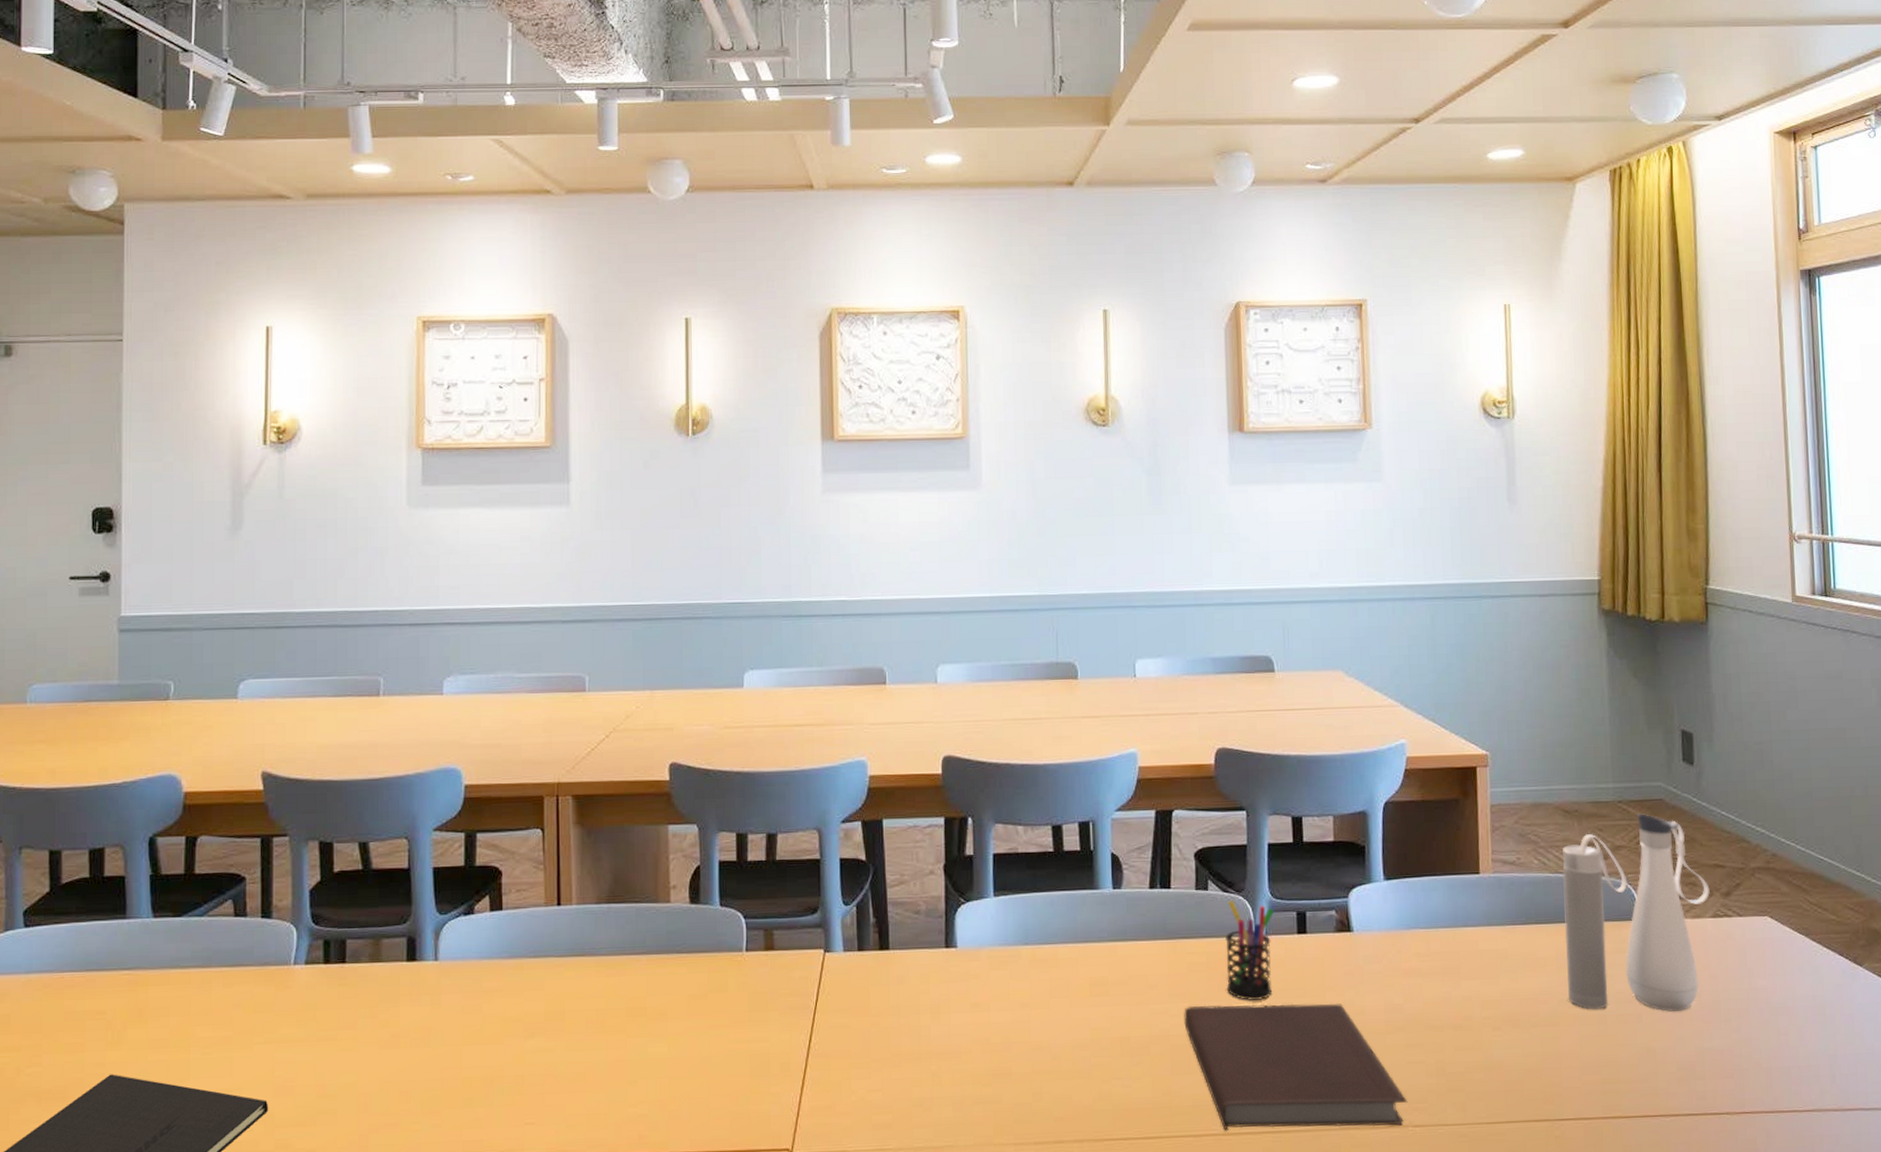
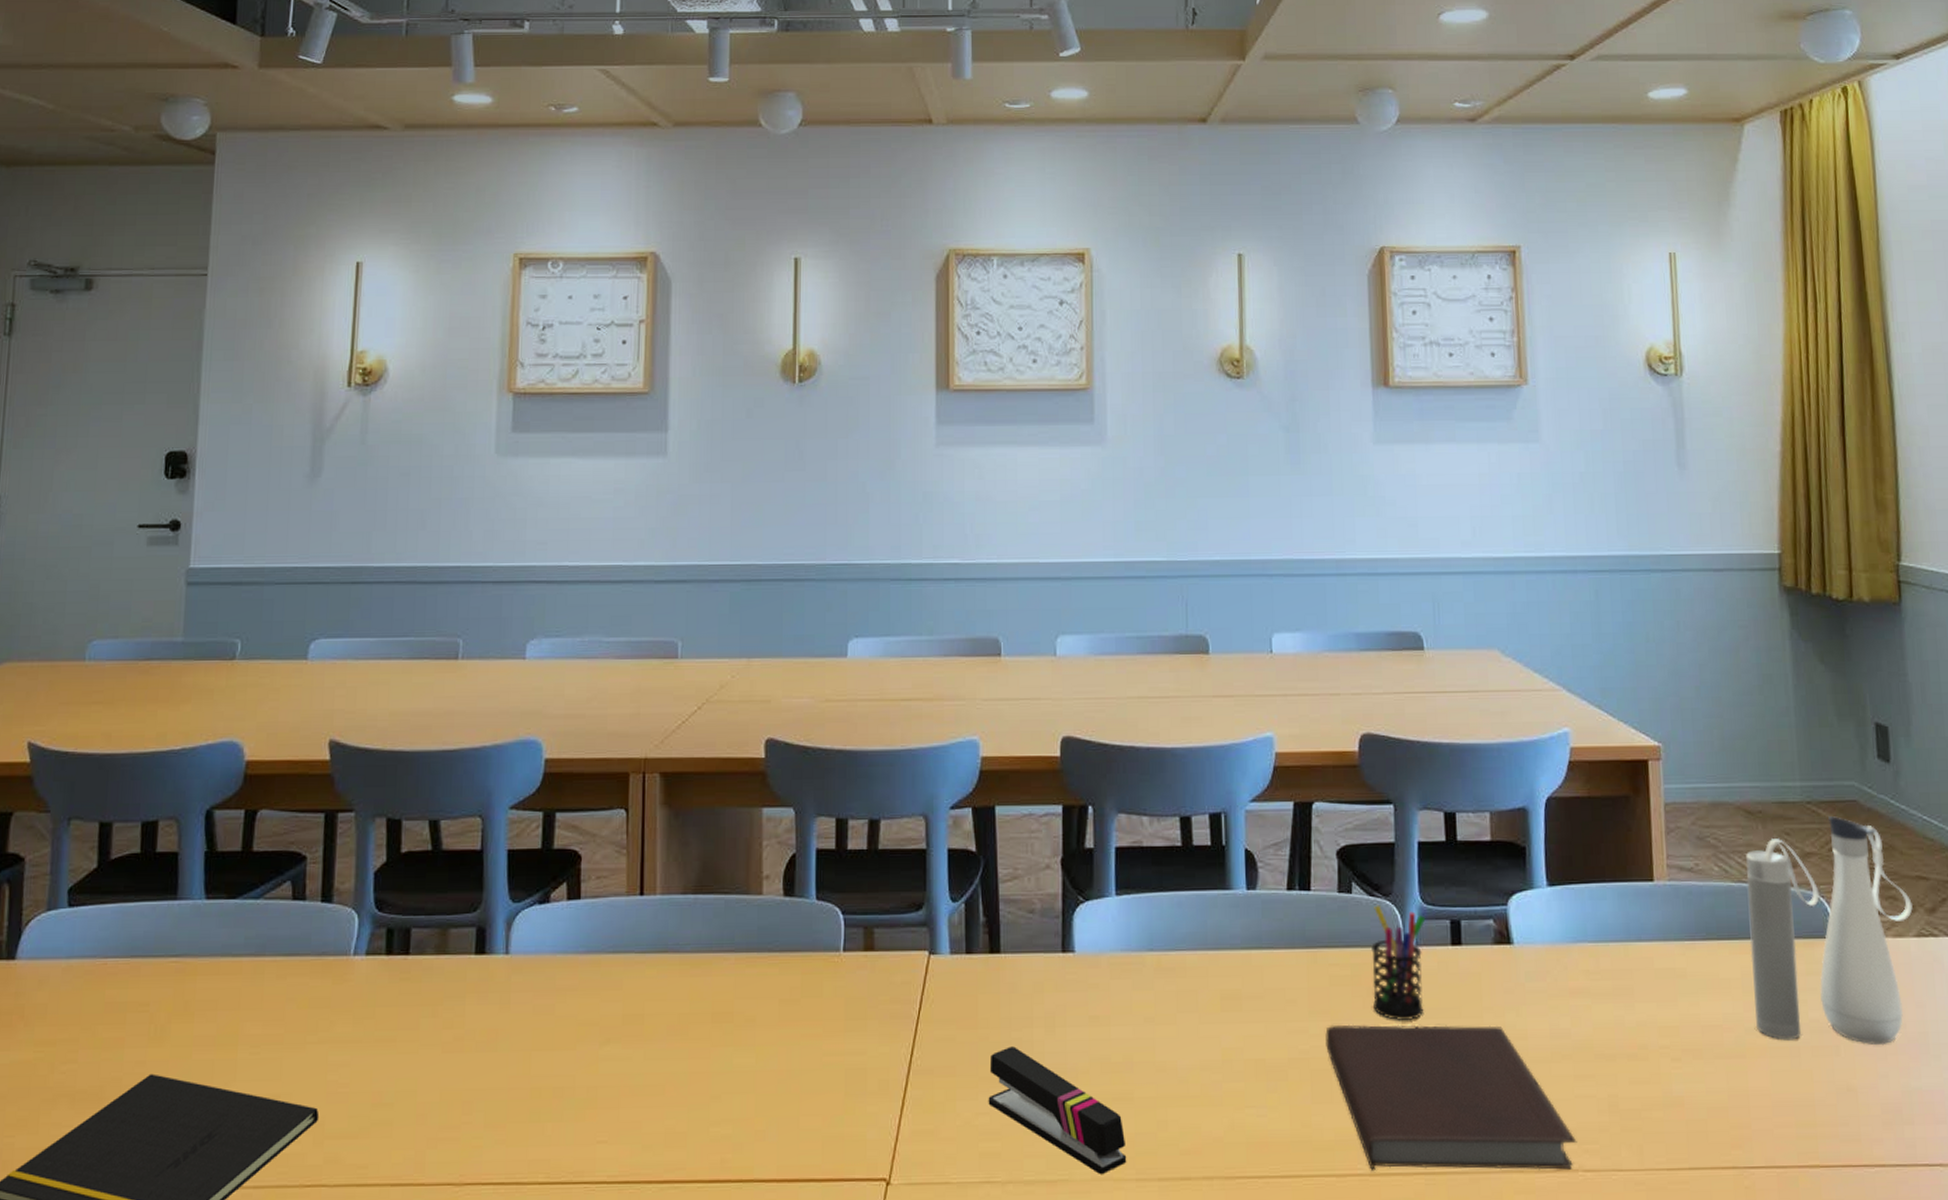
stapler: none [880,1031,1006,1140] -> present [988,1046,1127,1174]

